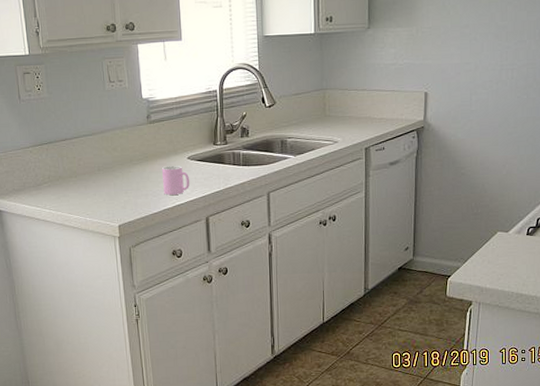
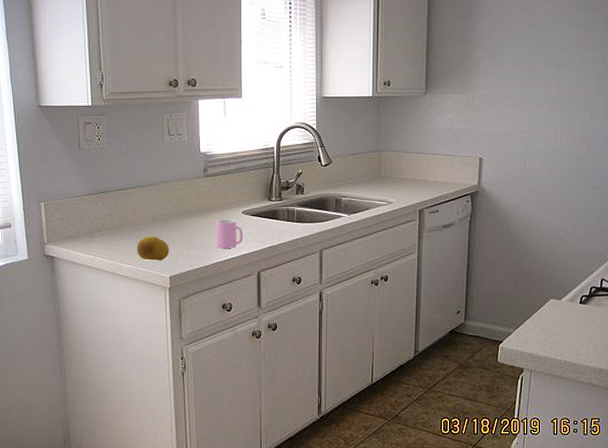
fruit: none [84,185,117,210] -> present [137,236,169,261]

